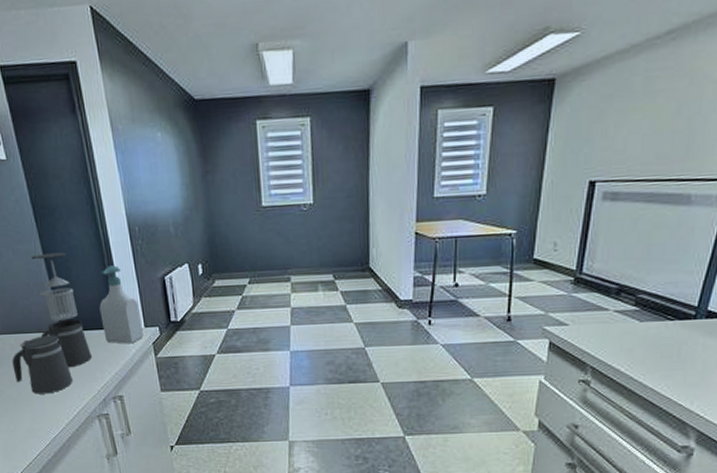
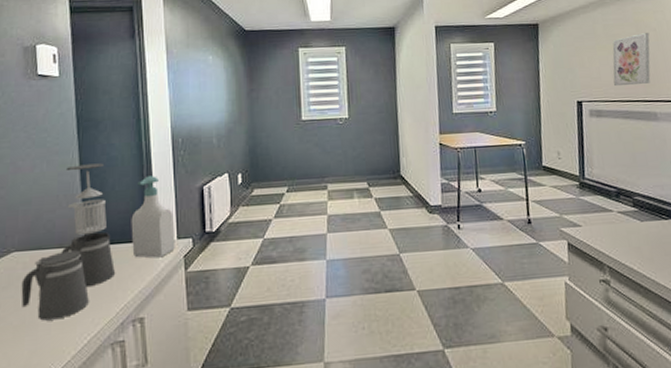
wall art: none [642,86,707,162] -> present [612,33,651,87]

